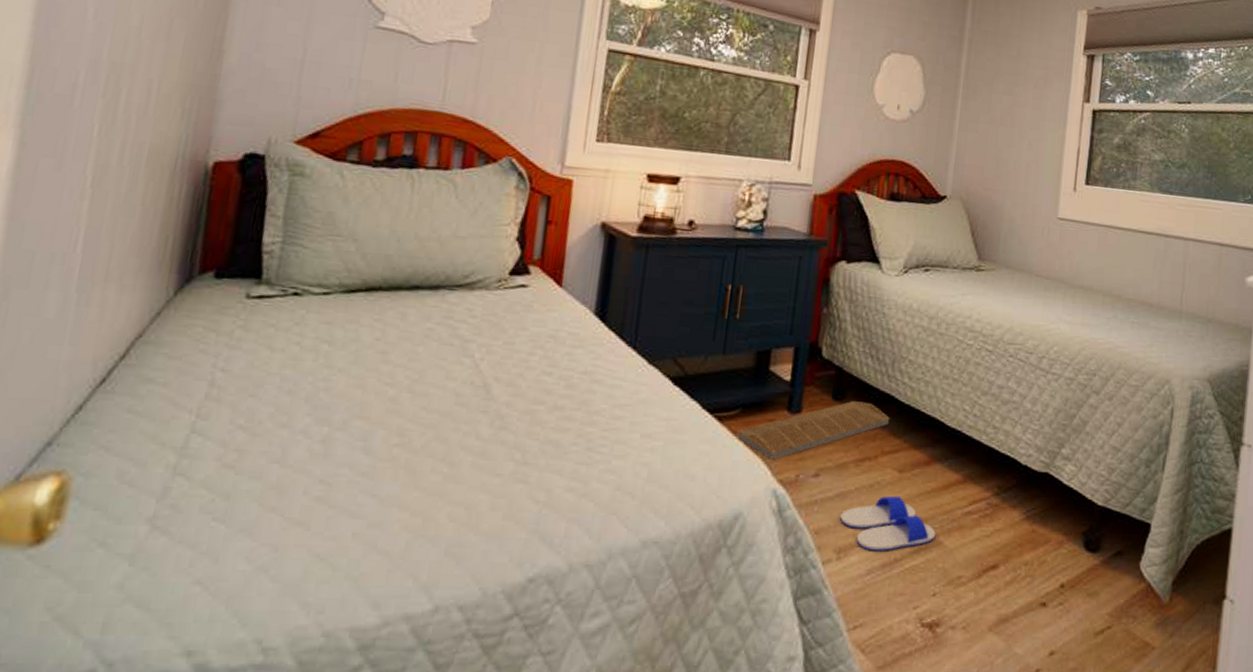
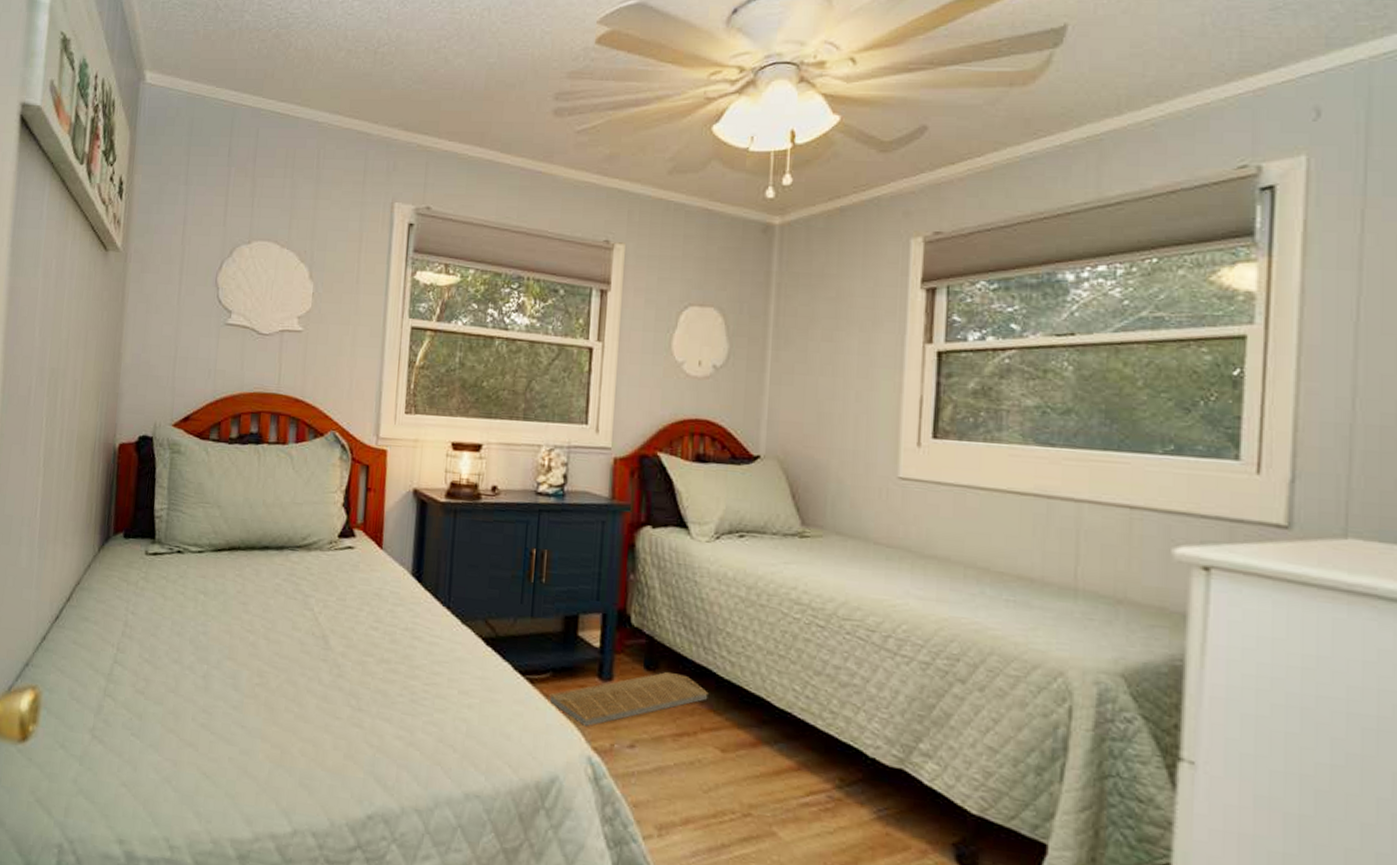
flip-flop: present [840,495,936,552] -> none [659,775,768,835]

